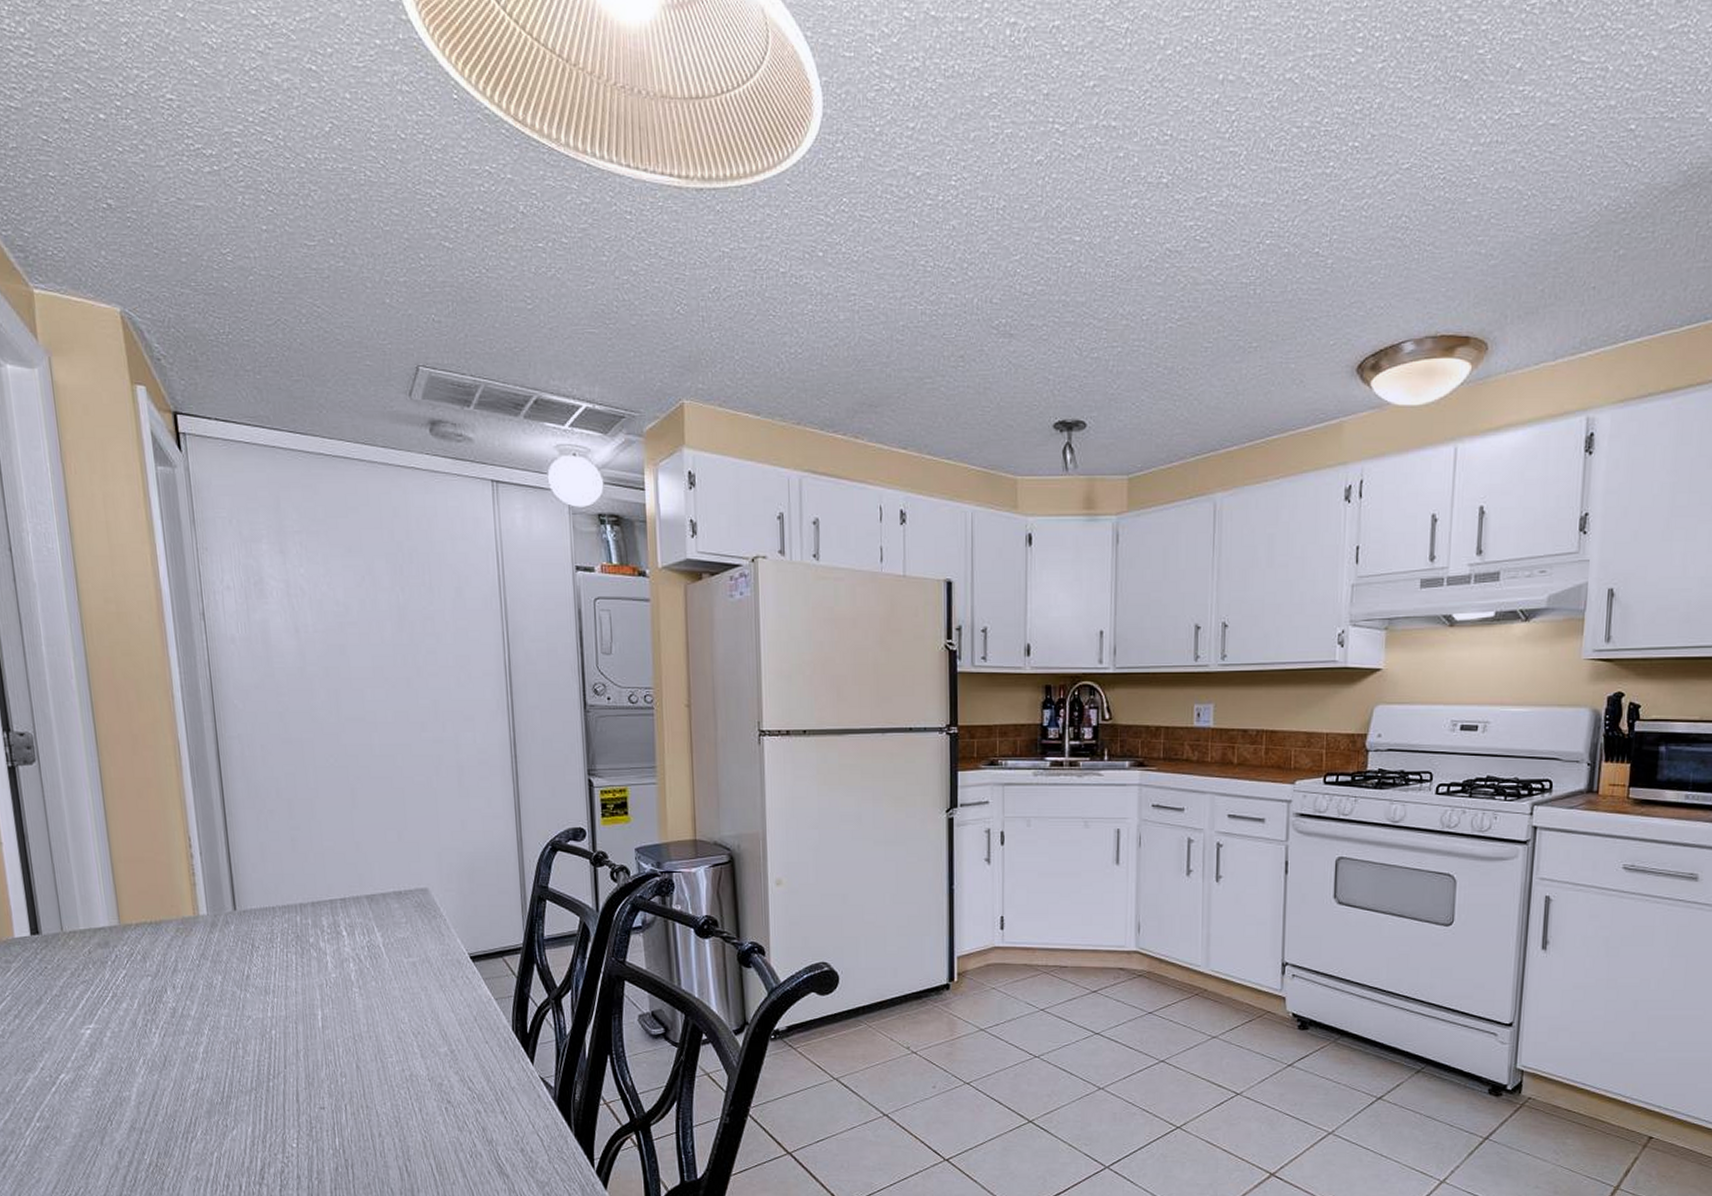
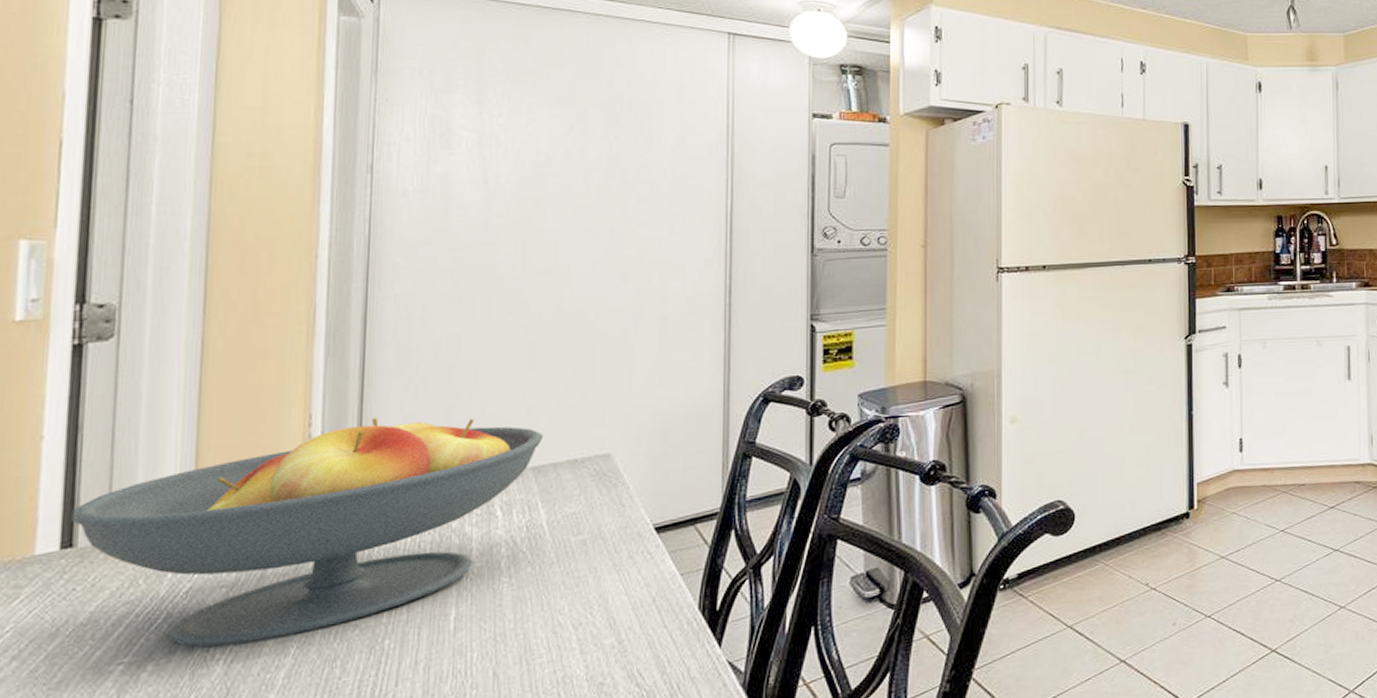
fruit bowl: none [33,843,372,1023] -> present [72,417,544,647]

